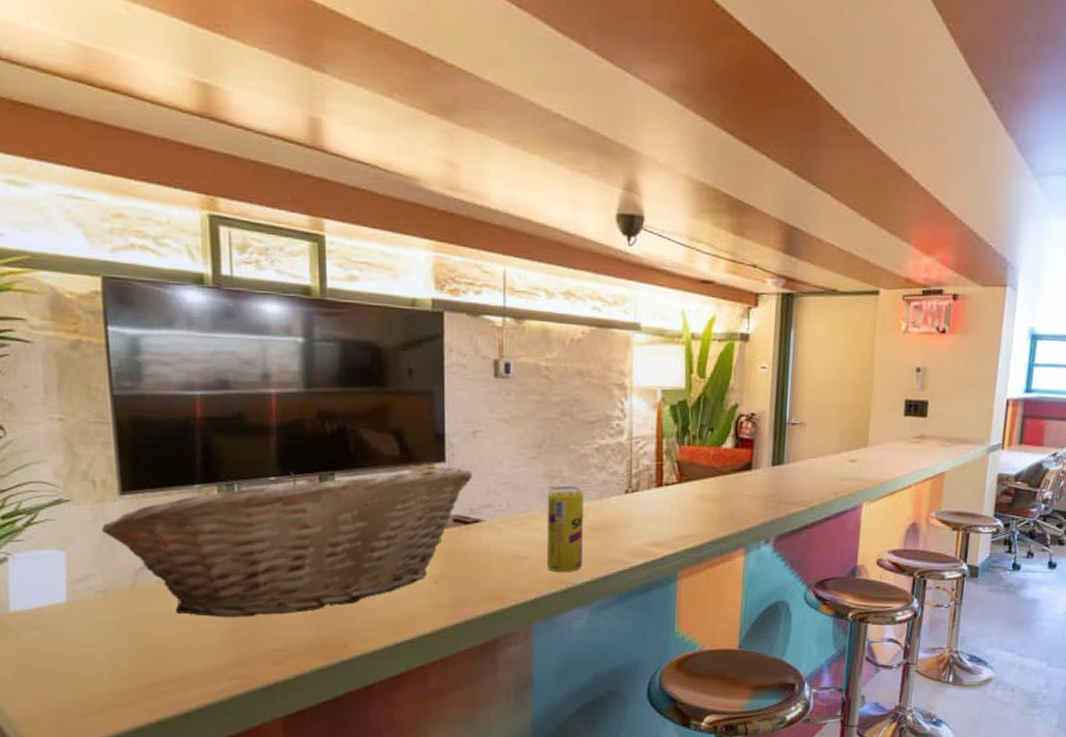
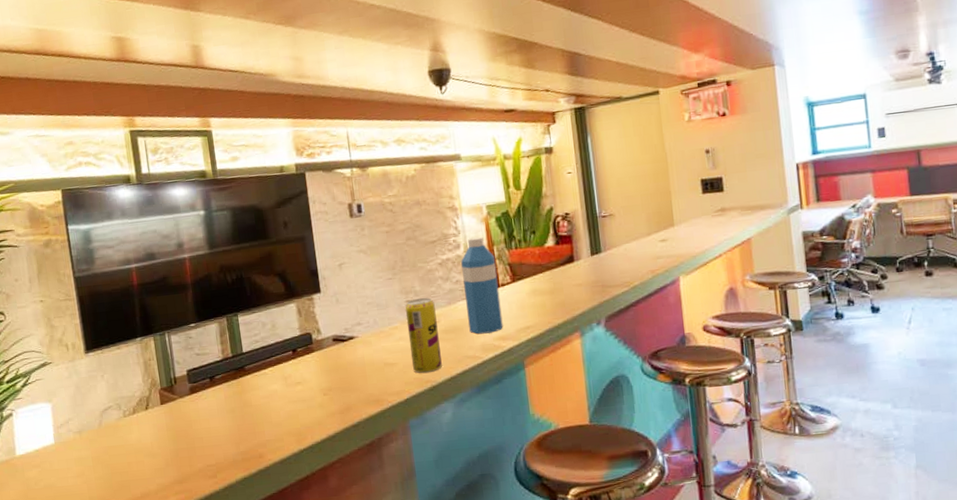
fruit basket: present [102,466,473,618] -> none [75,295,344,444]
water bottle: none [620,424,663,537] -> present [461,237,503,335]

